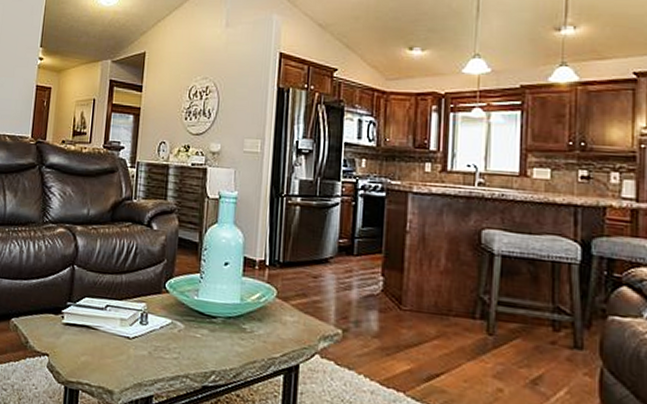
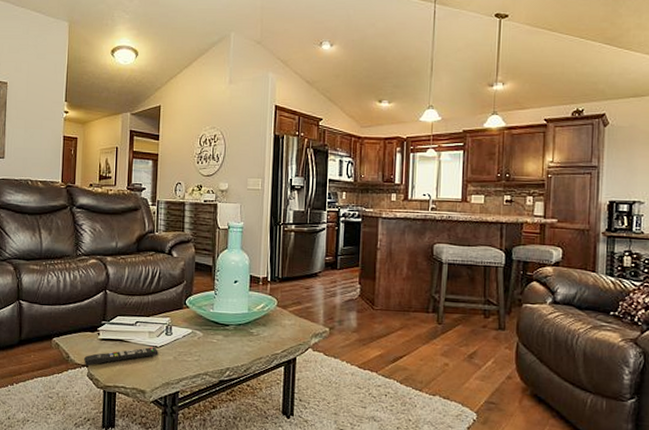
remote control: none [44,337,131,355] -> present [84,347,159,366]

